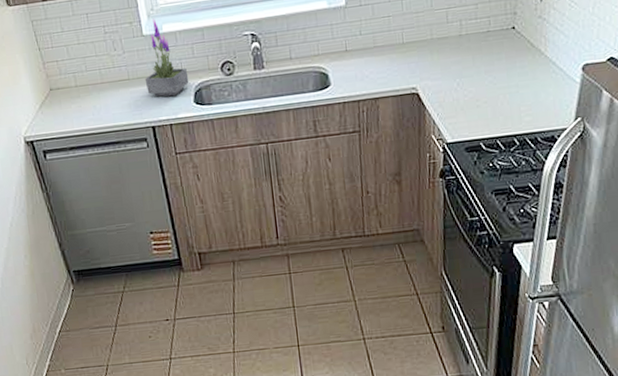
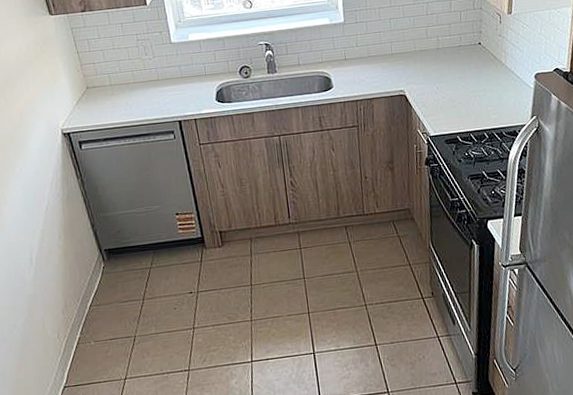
potted plant: present [144,18,189,97] -> none [172,29,212,95]

